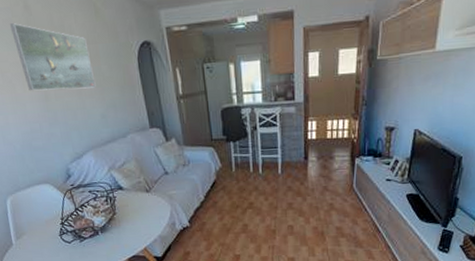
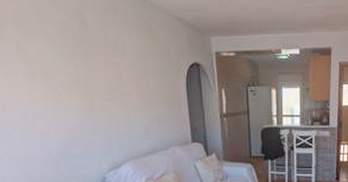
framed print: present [9,23,96,91] -> none [63,36,143,101]

